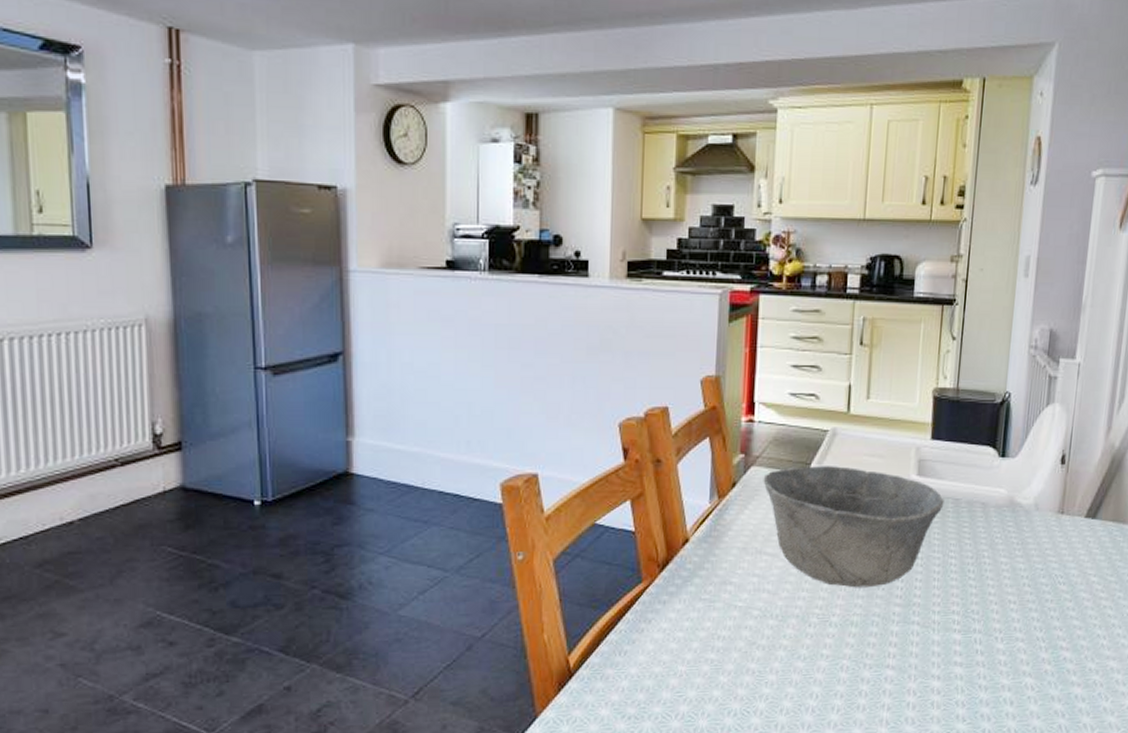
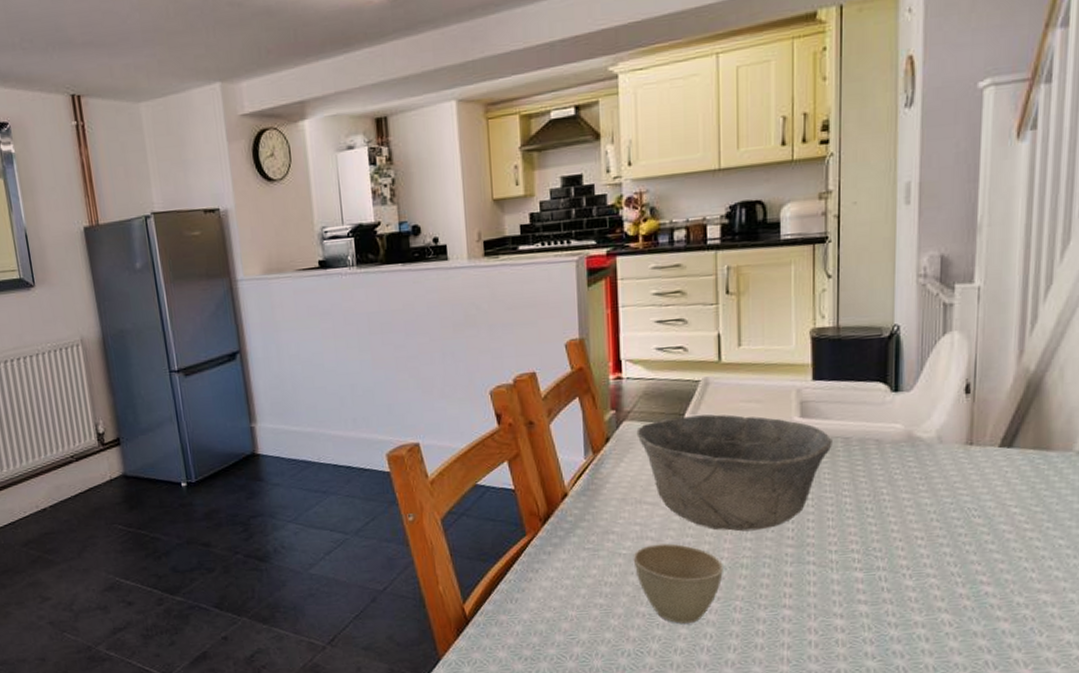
cup: none [748,597,834,682] -> present [633,543,723,624]

